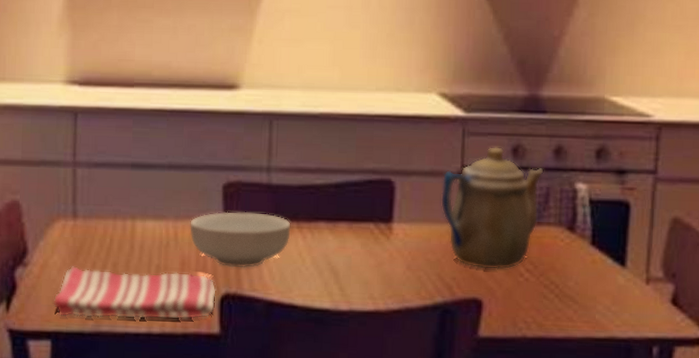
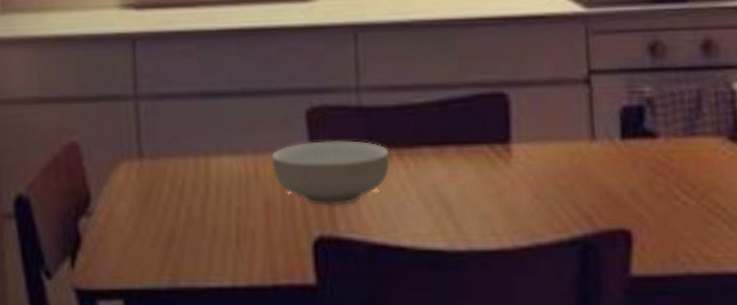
dish towel: present [53,265,216,320] -> none [123,212,309,272]
teapot: present [440,146,544,270] -> none [566,45,692,193]

